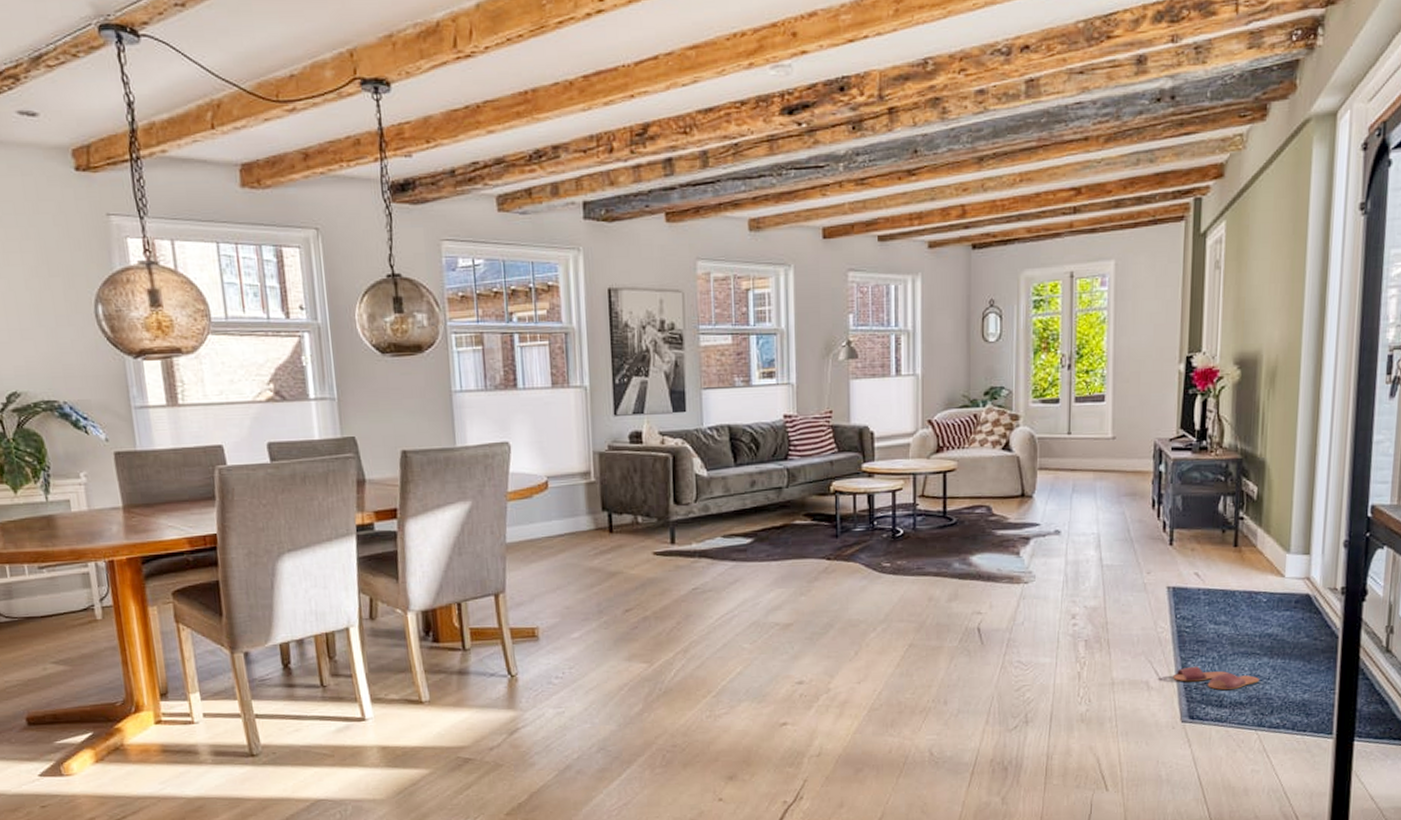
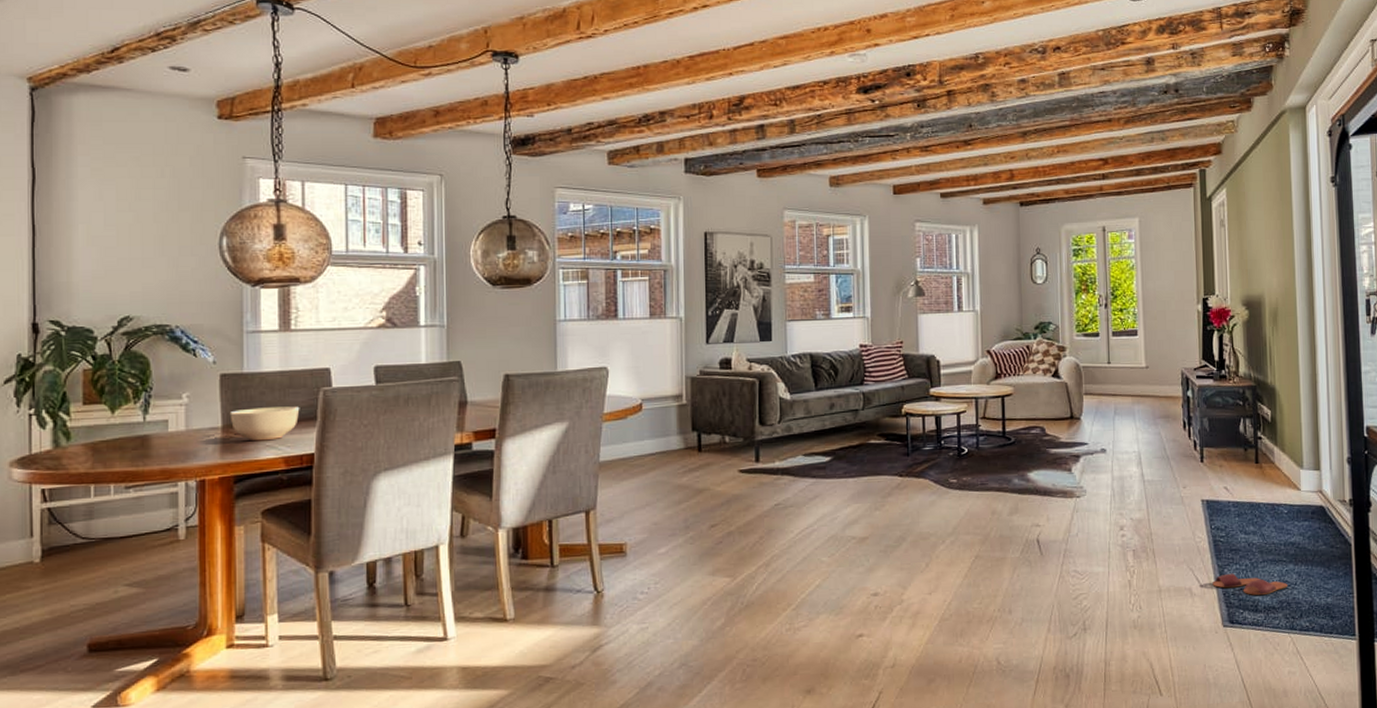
bowl: none [128,485,198,522] -> present [229,406,300,442]

